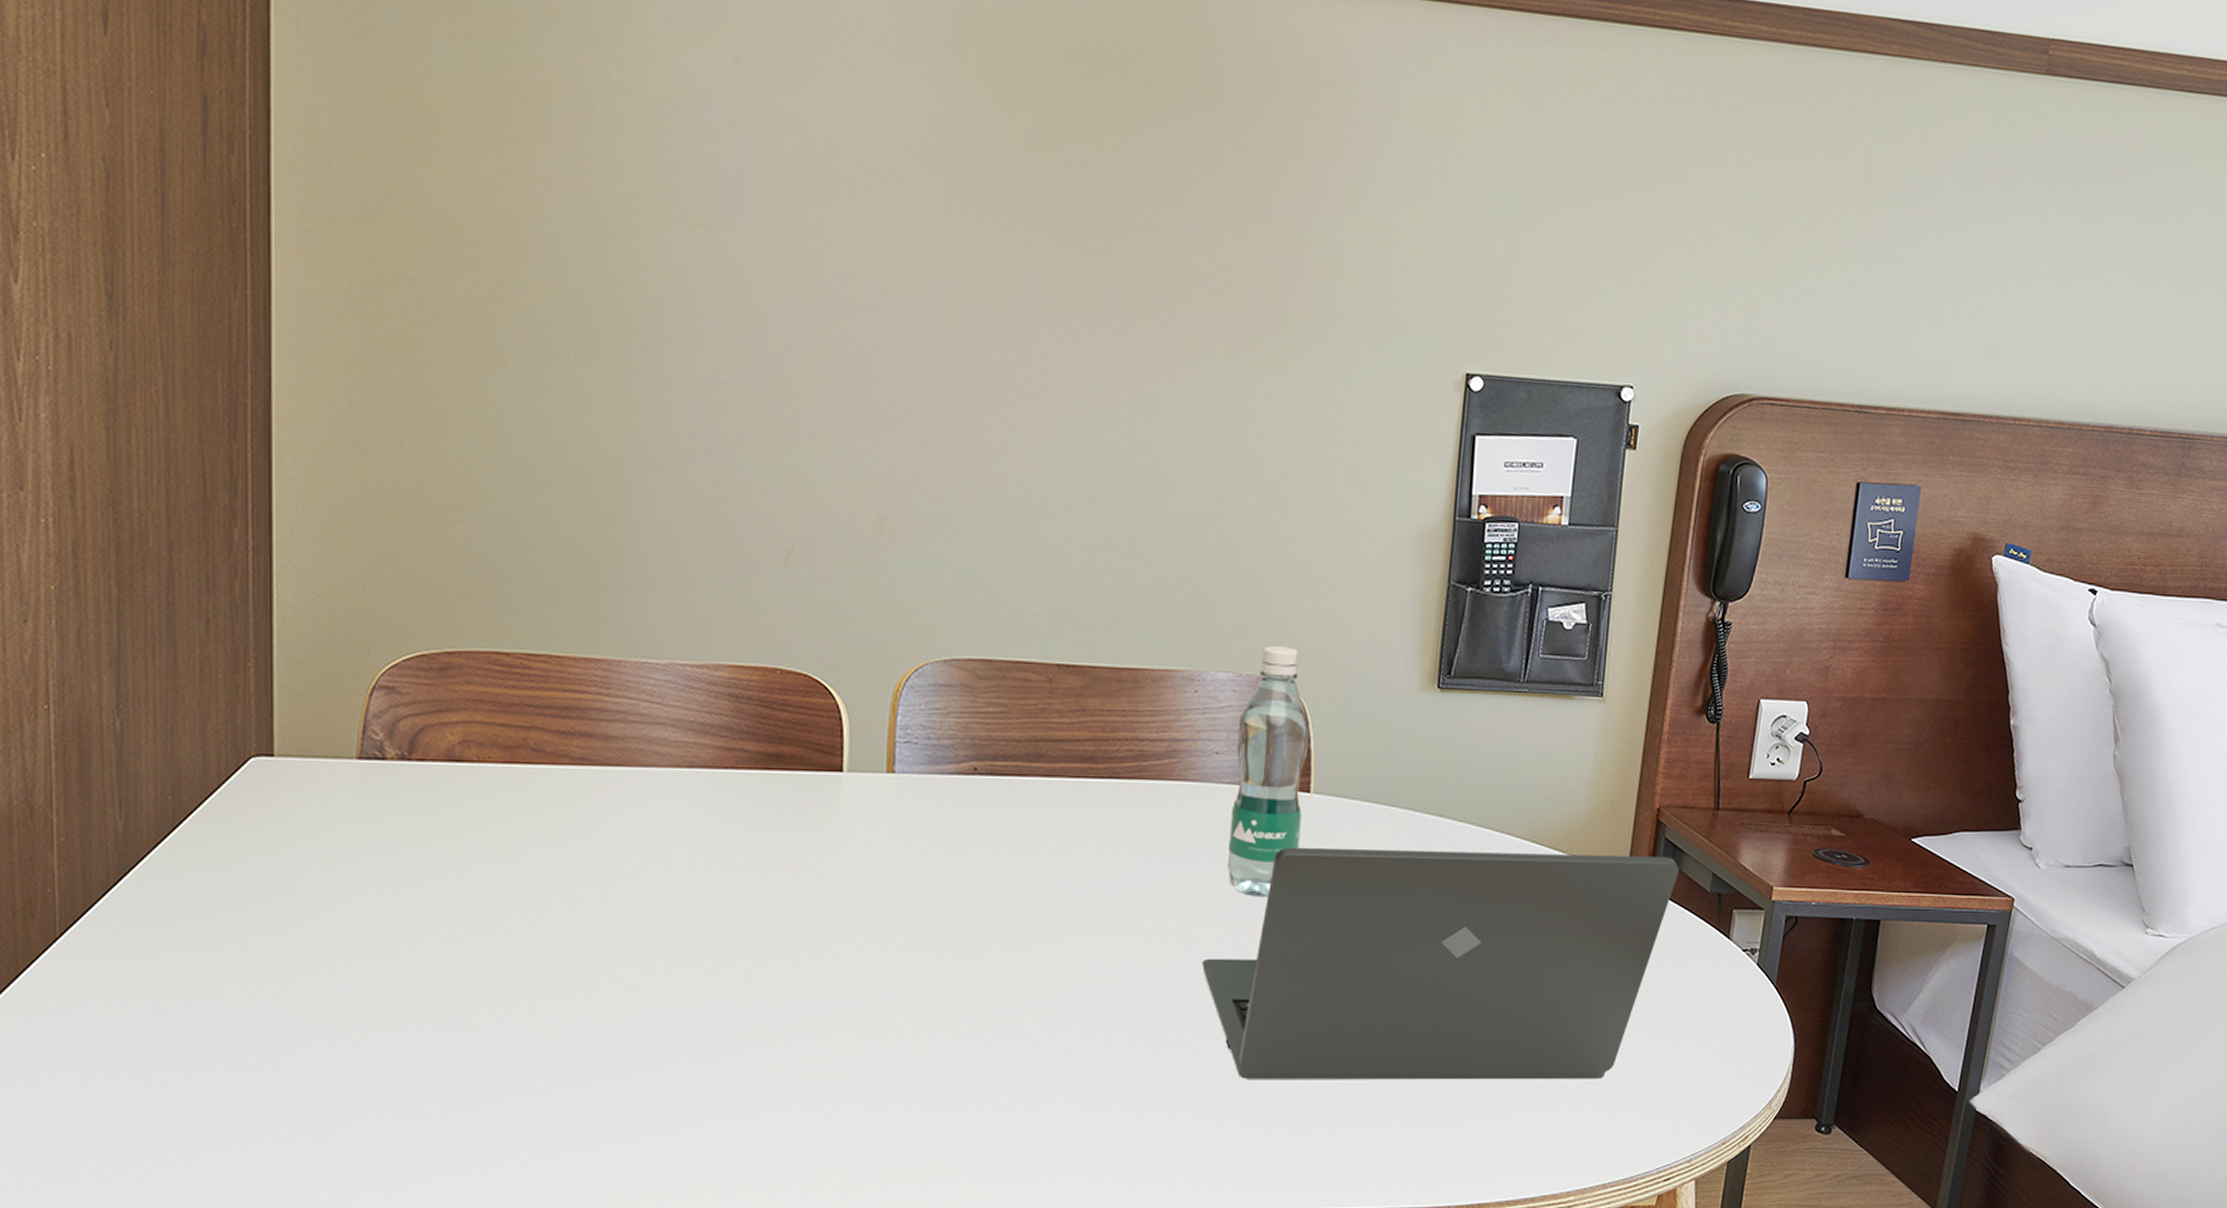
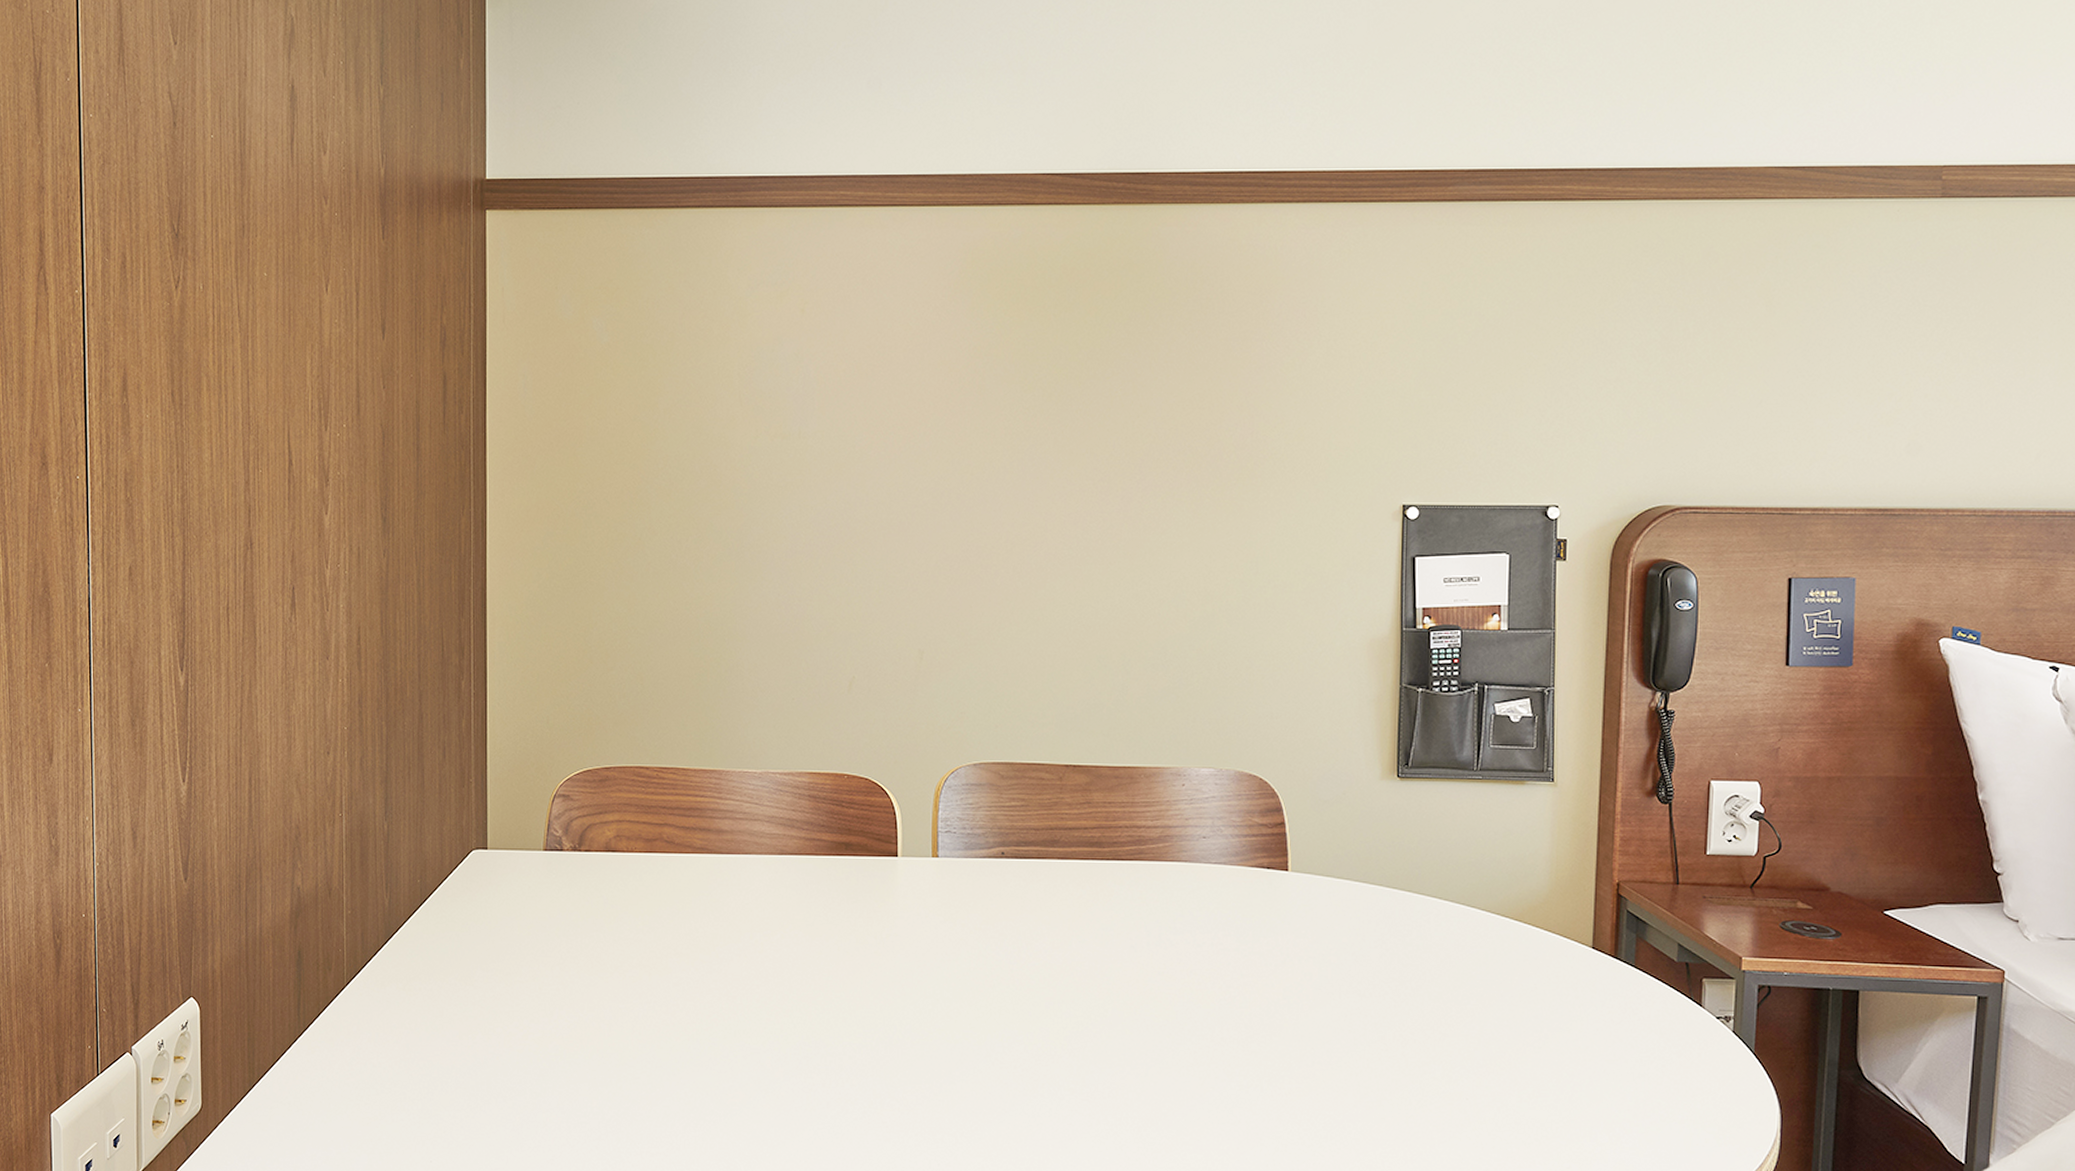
laptop: present [1202,847,1679,1080] -> none [1202,918,1644,1138]
bottle: present [1227,645,1309,898] -> none [1218,744,1283,963]

